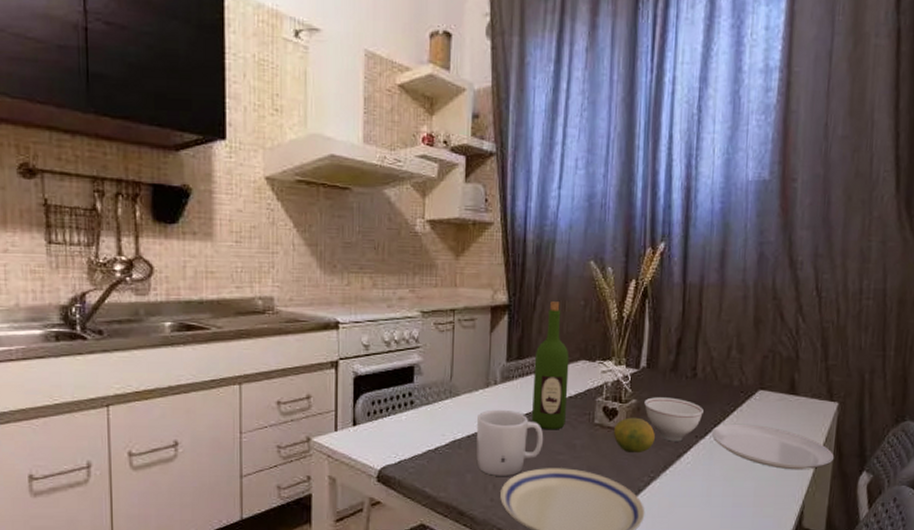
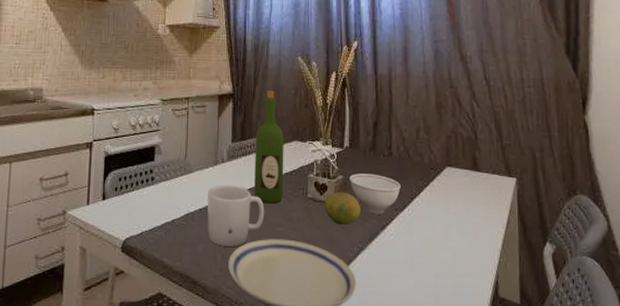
plate: present [711,423,835,470] -> none [409,197,519,241]

